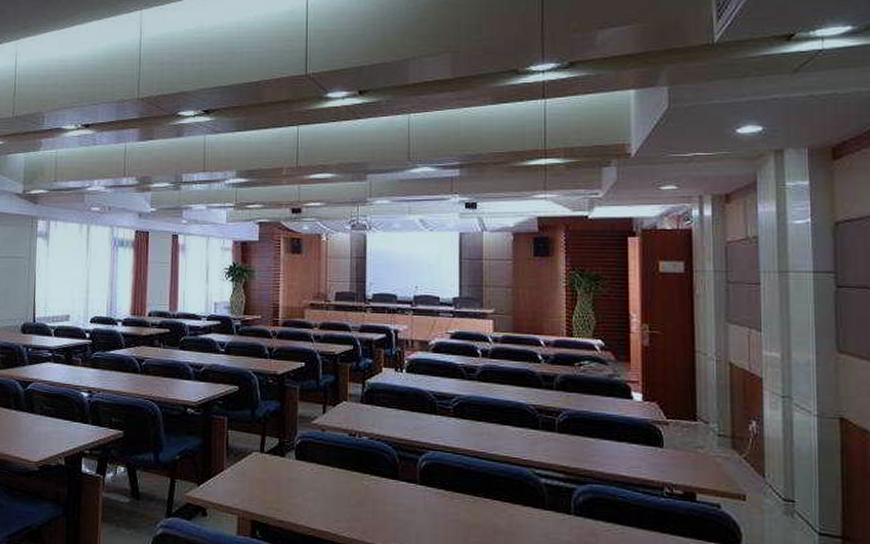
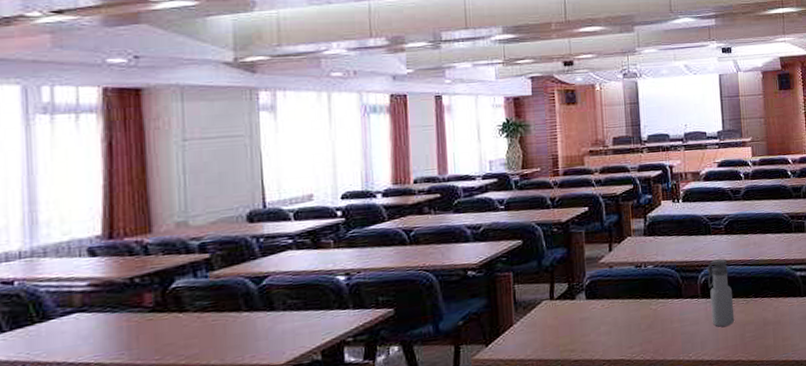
water bottle: none [429,443,458,523] -> present [707,258,735,327]

